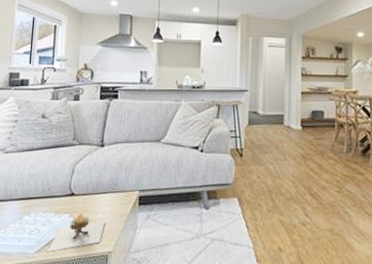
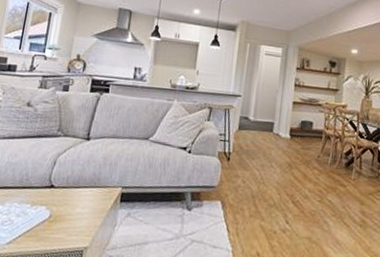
candle: present [47,212,106,252] -> none [19,205,84,244]

